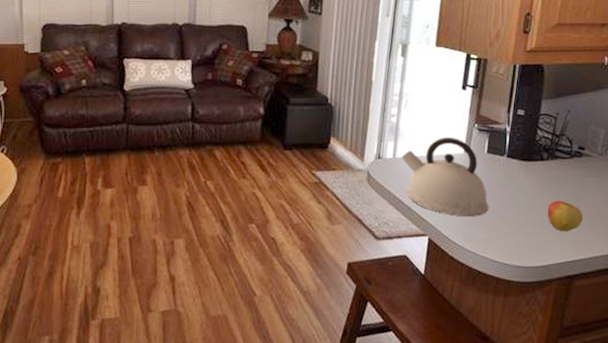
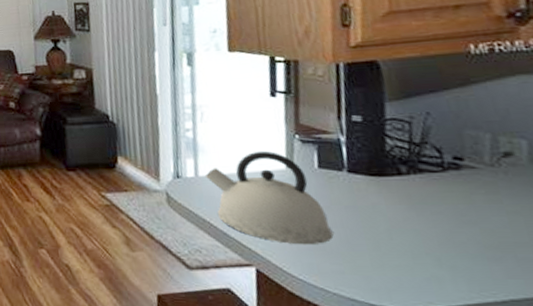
apple: present [547,200,583,232] -> none [420,224,481,266]

